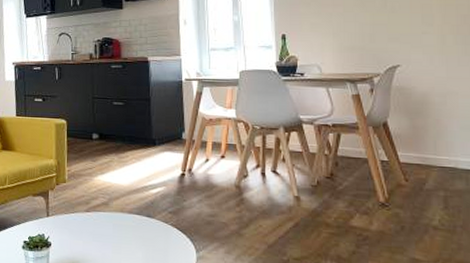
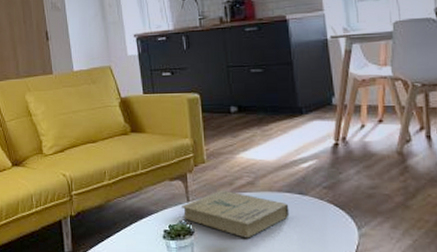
book: none [41,208,137,254] -> present [182,190,290,238]

